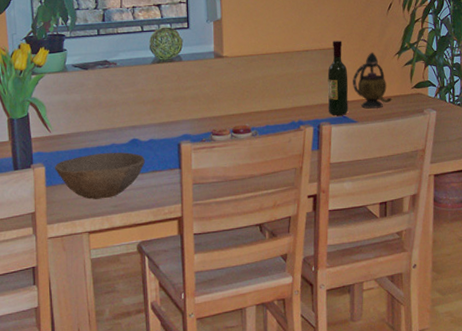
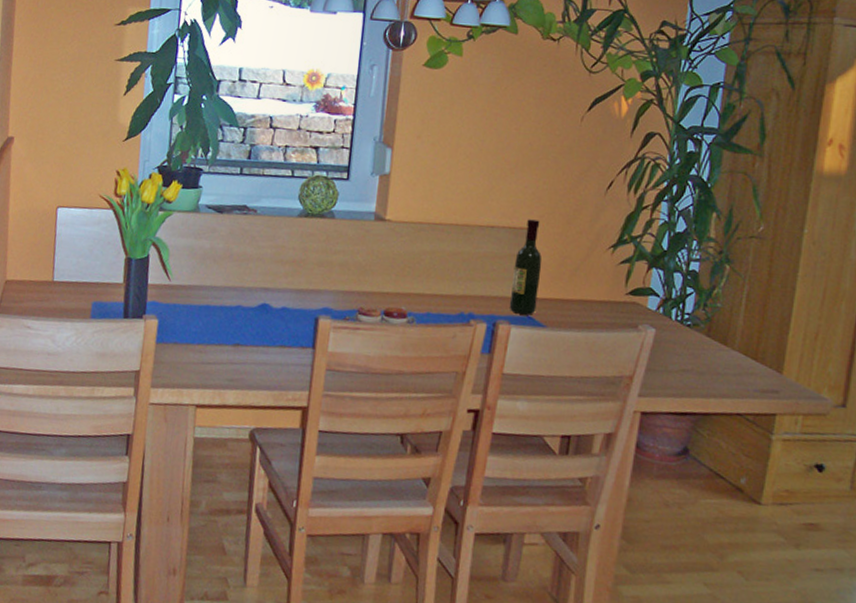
bowl: present [54,152,145,200] -> none [168,313,274,370]
teapot: present [353,52,393,109] -> none [546,240,597,314]

